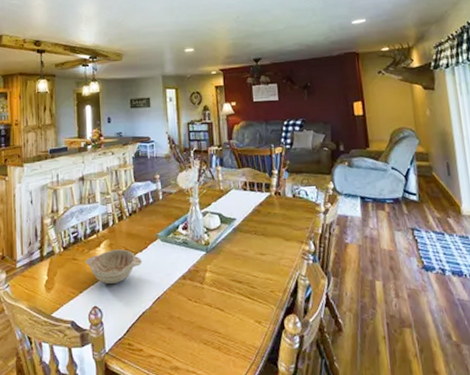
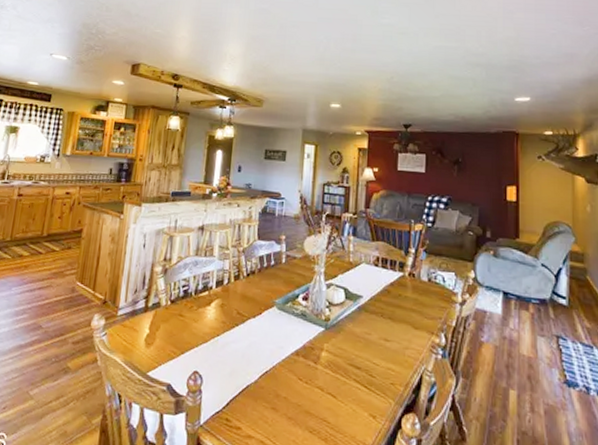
decorative bowl: present [85,249,142,285] -> none [192,311,254,350]

